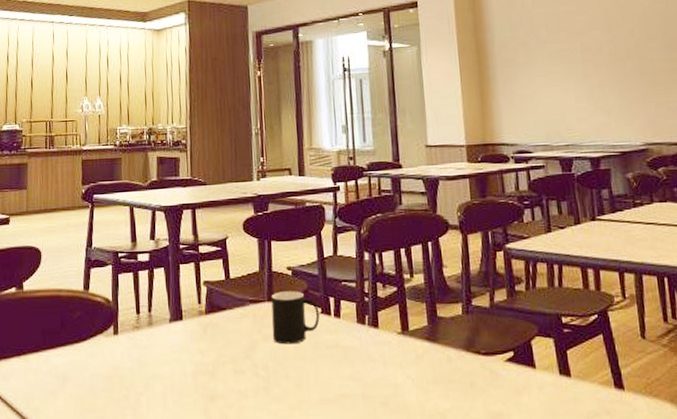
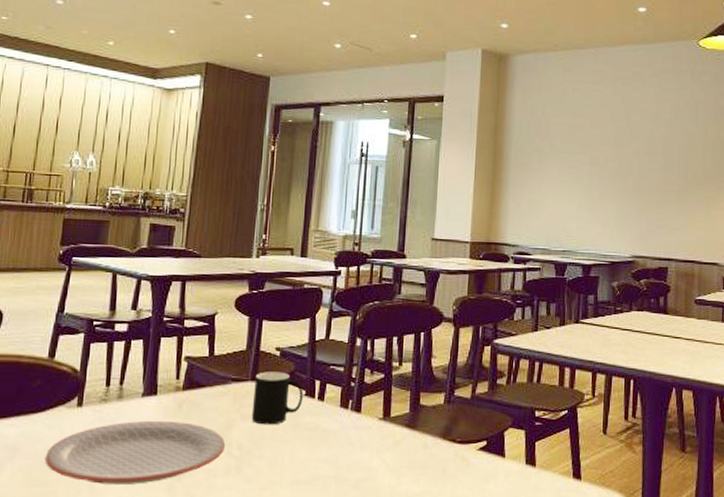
plate: none [91,344,252,408] -> present [44,420,226,484]

